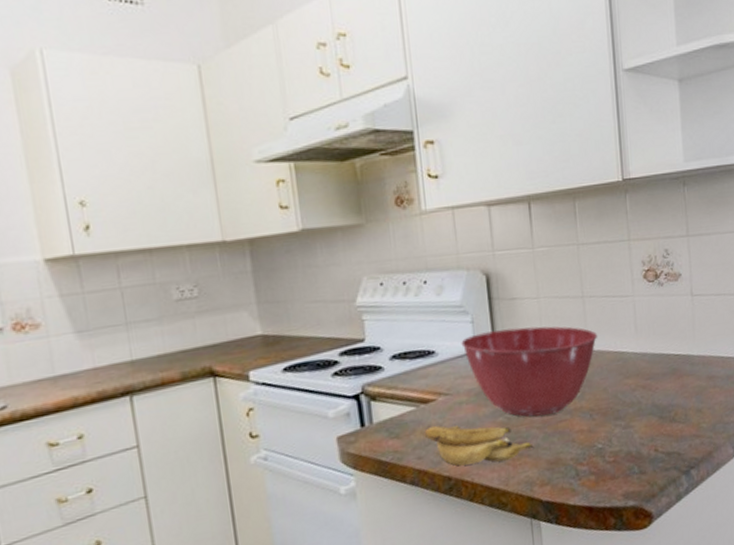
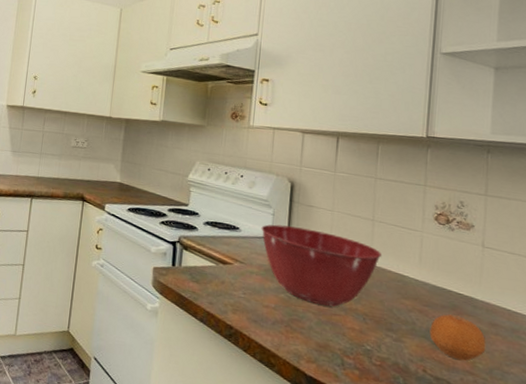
banana: present [424,425,534,466] -> none [218,283,307,331]
fruit: none [655,379,707,427] -> present [429,314,486,361]

